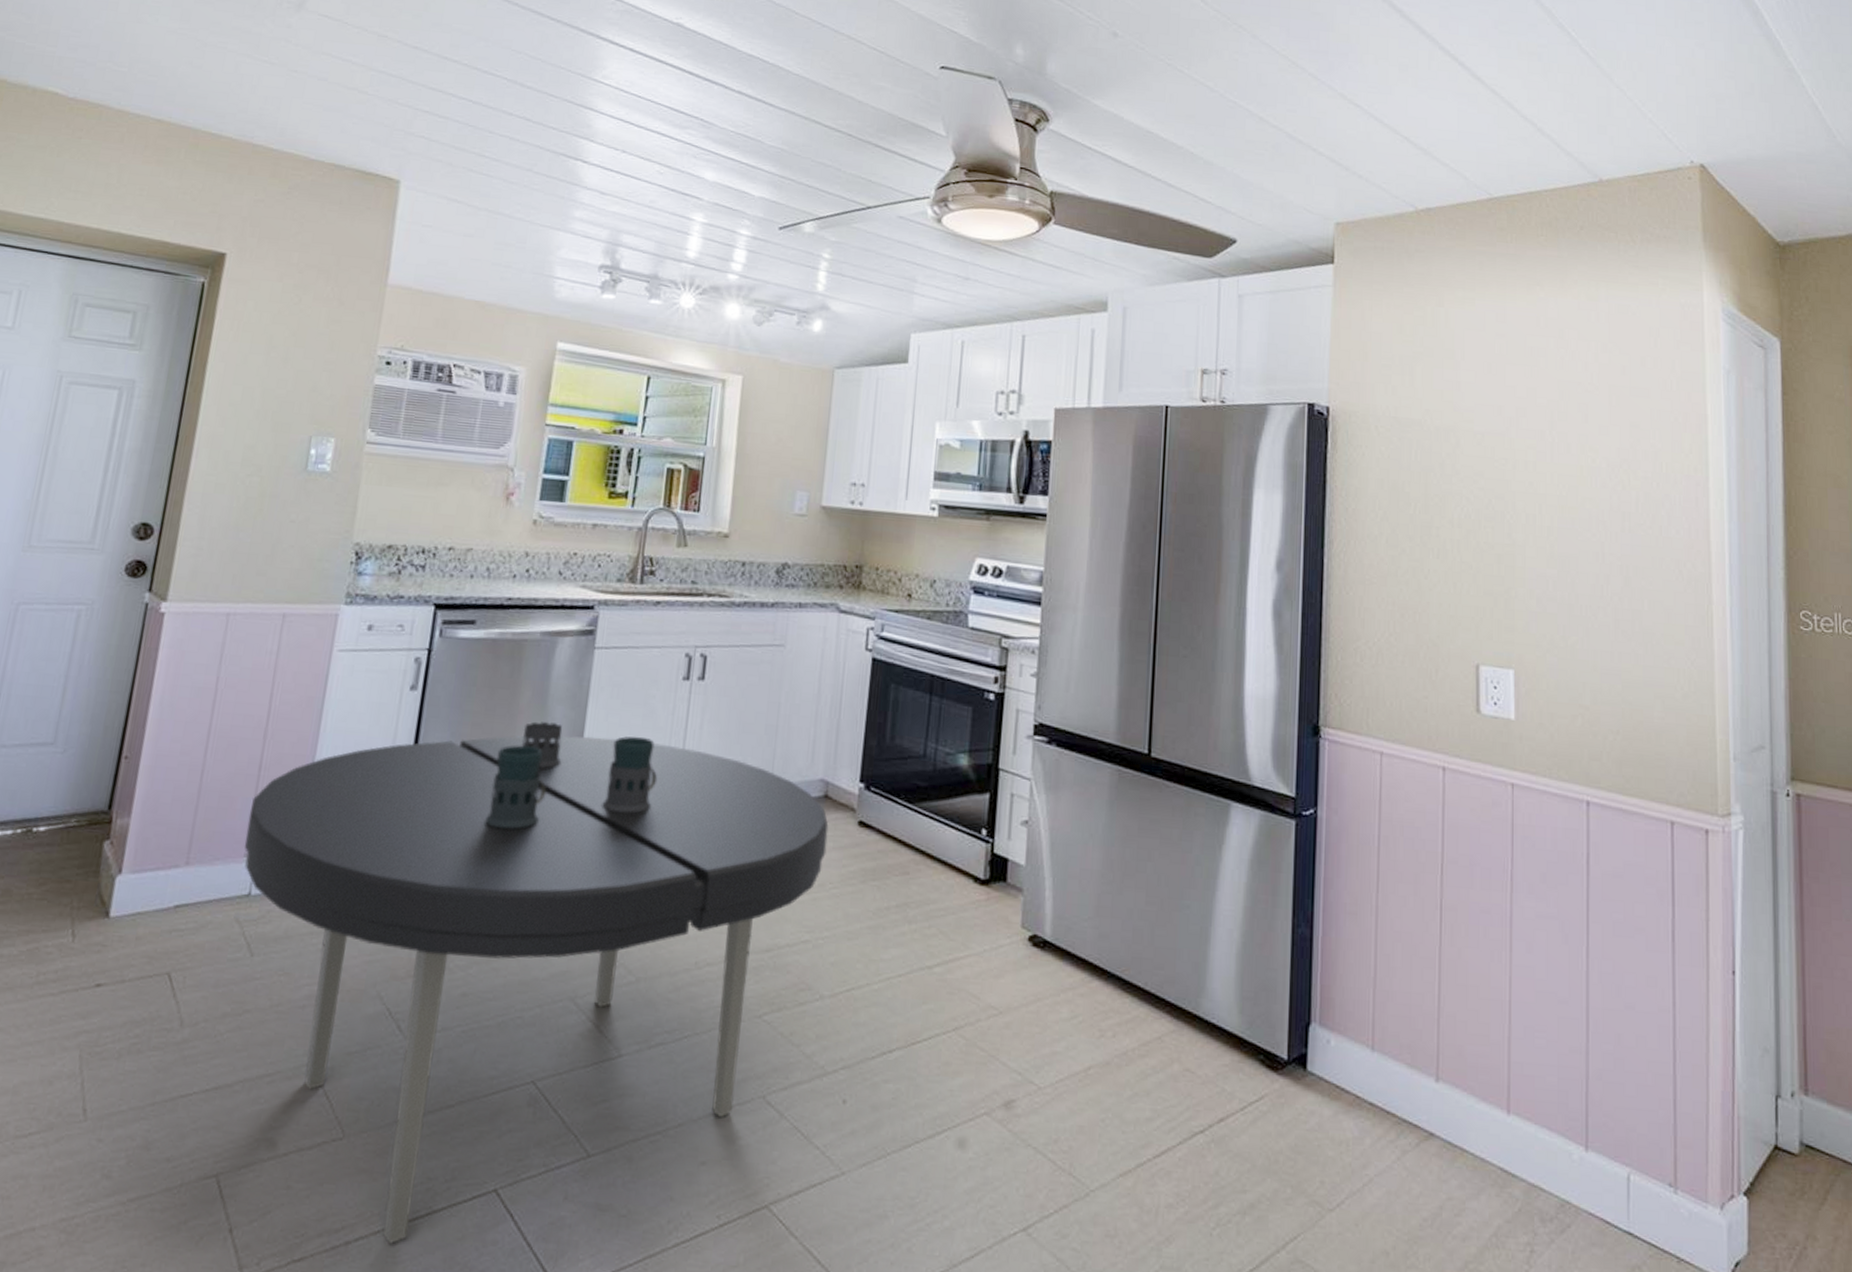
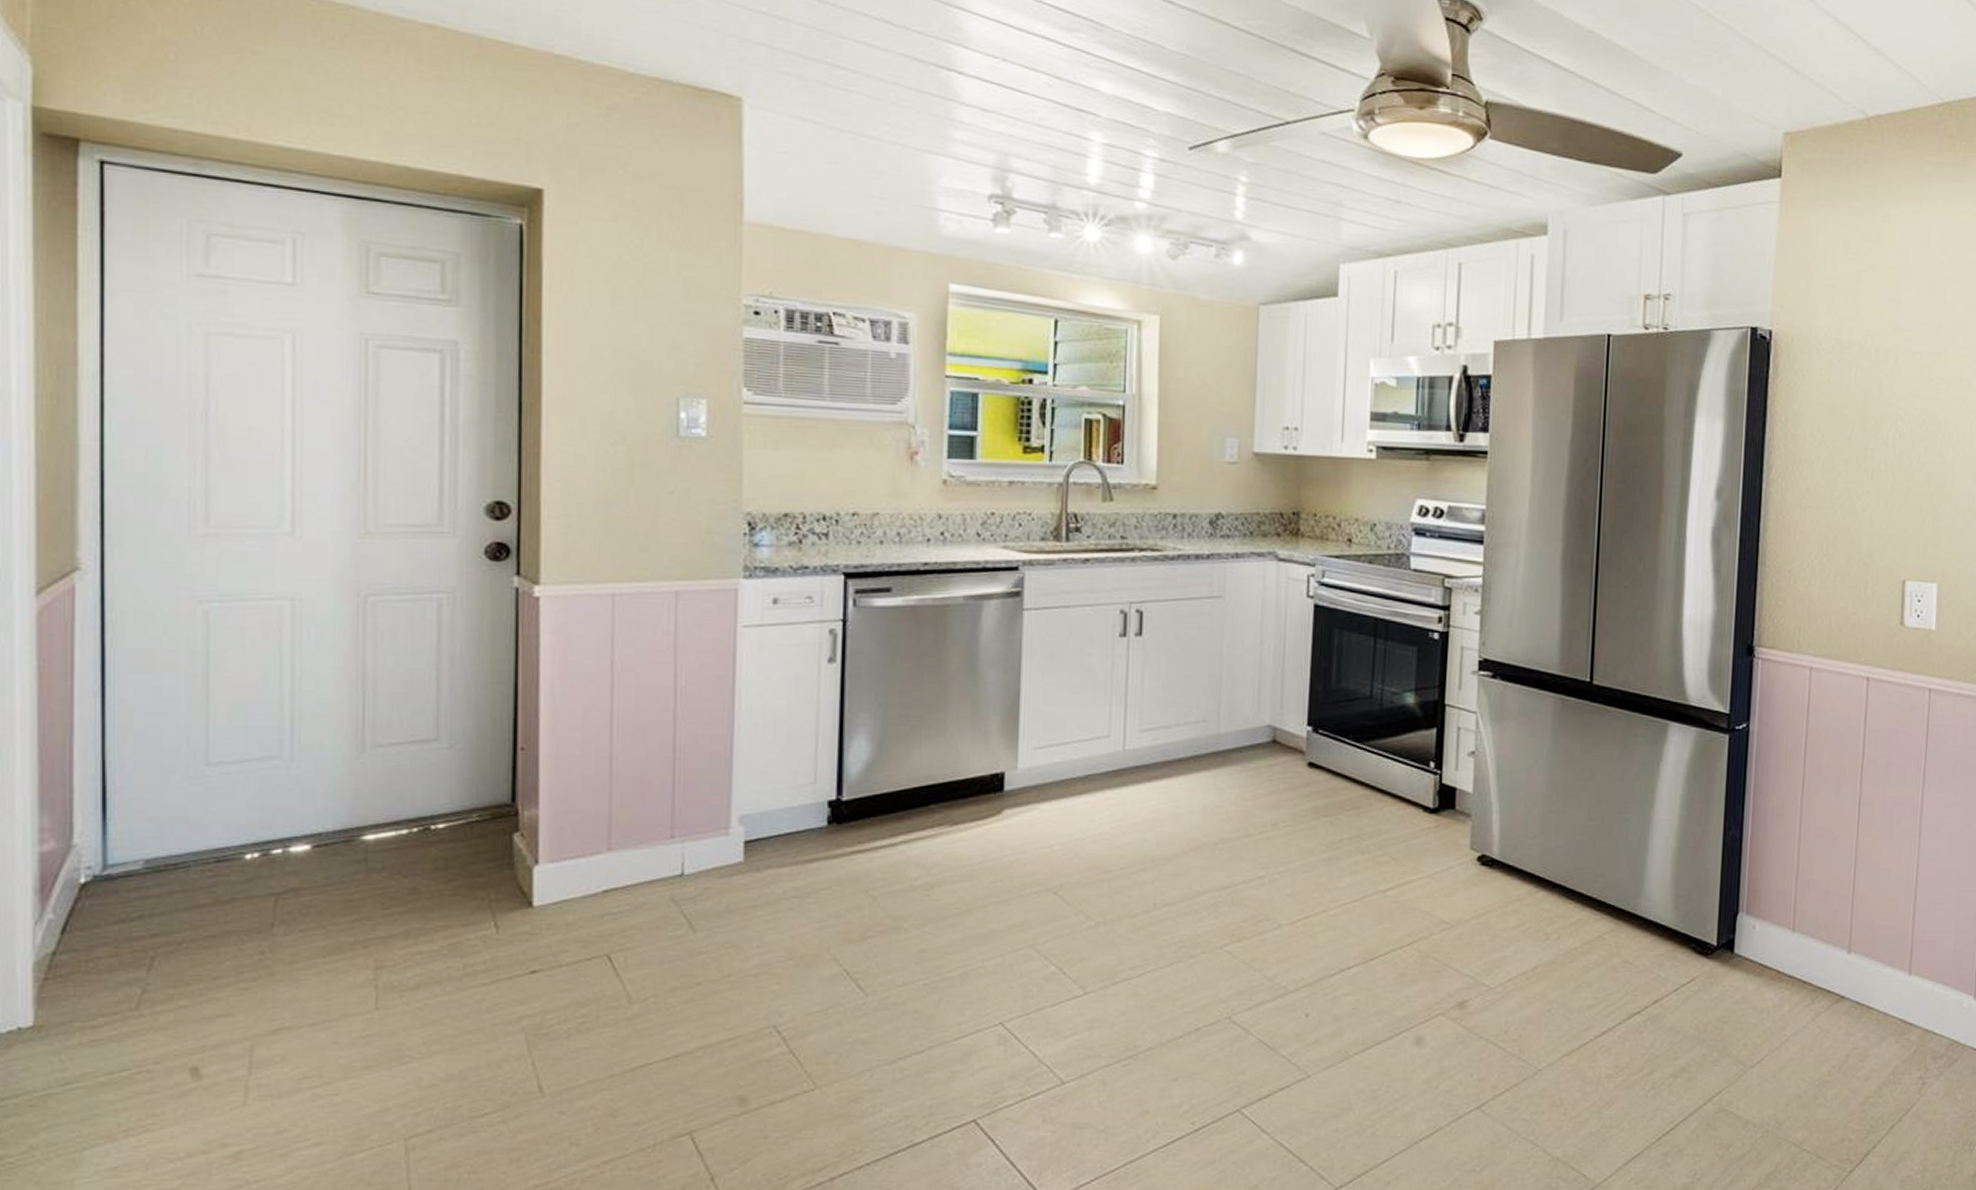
dining table: present [244,721,829,1245] -> none [669,685,1279,1177]

